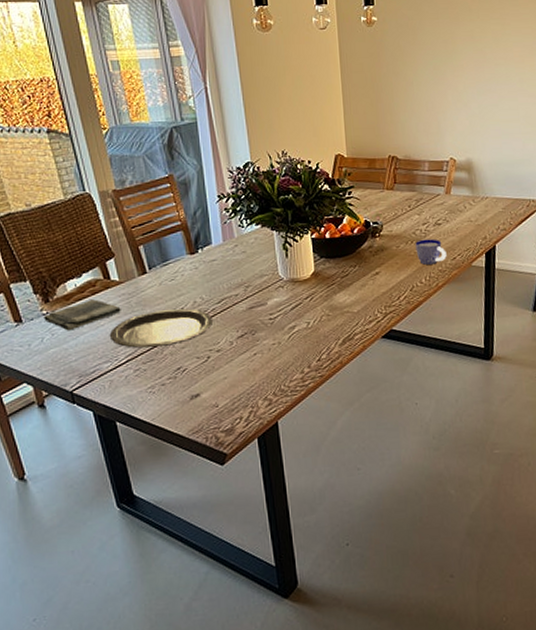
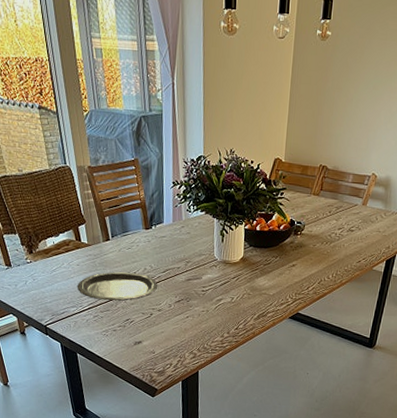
dish towel: present [43,299,121,331] -> none [28,256,87,279]
cup: present [415,239,447,265] -> none [328,242,354,264]

